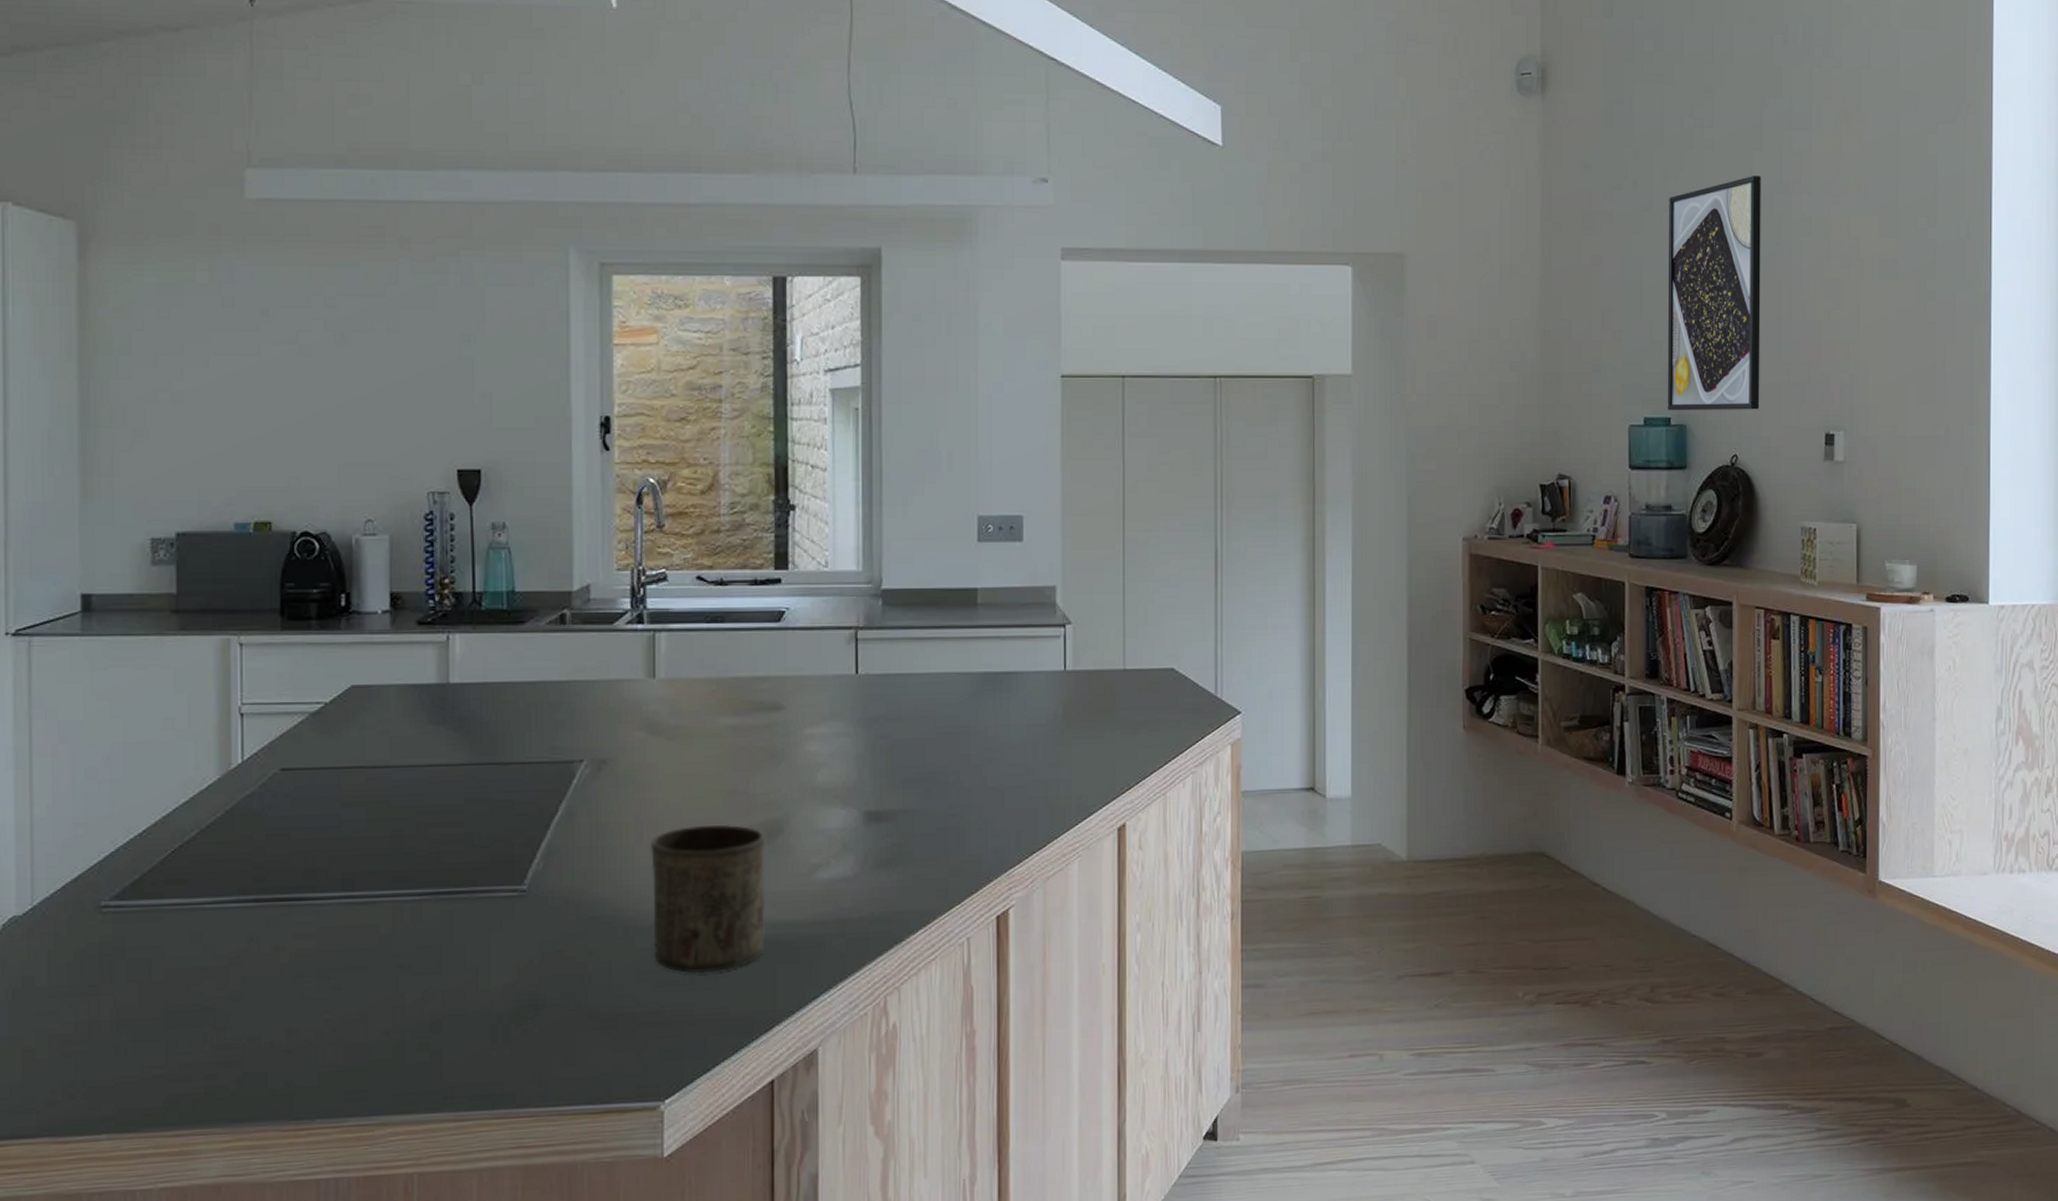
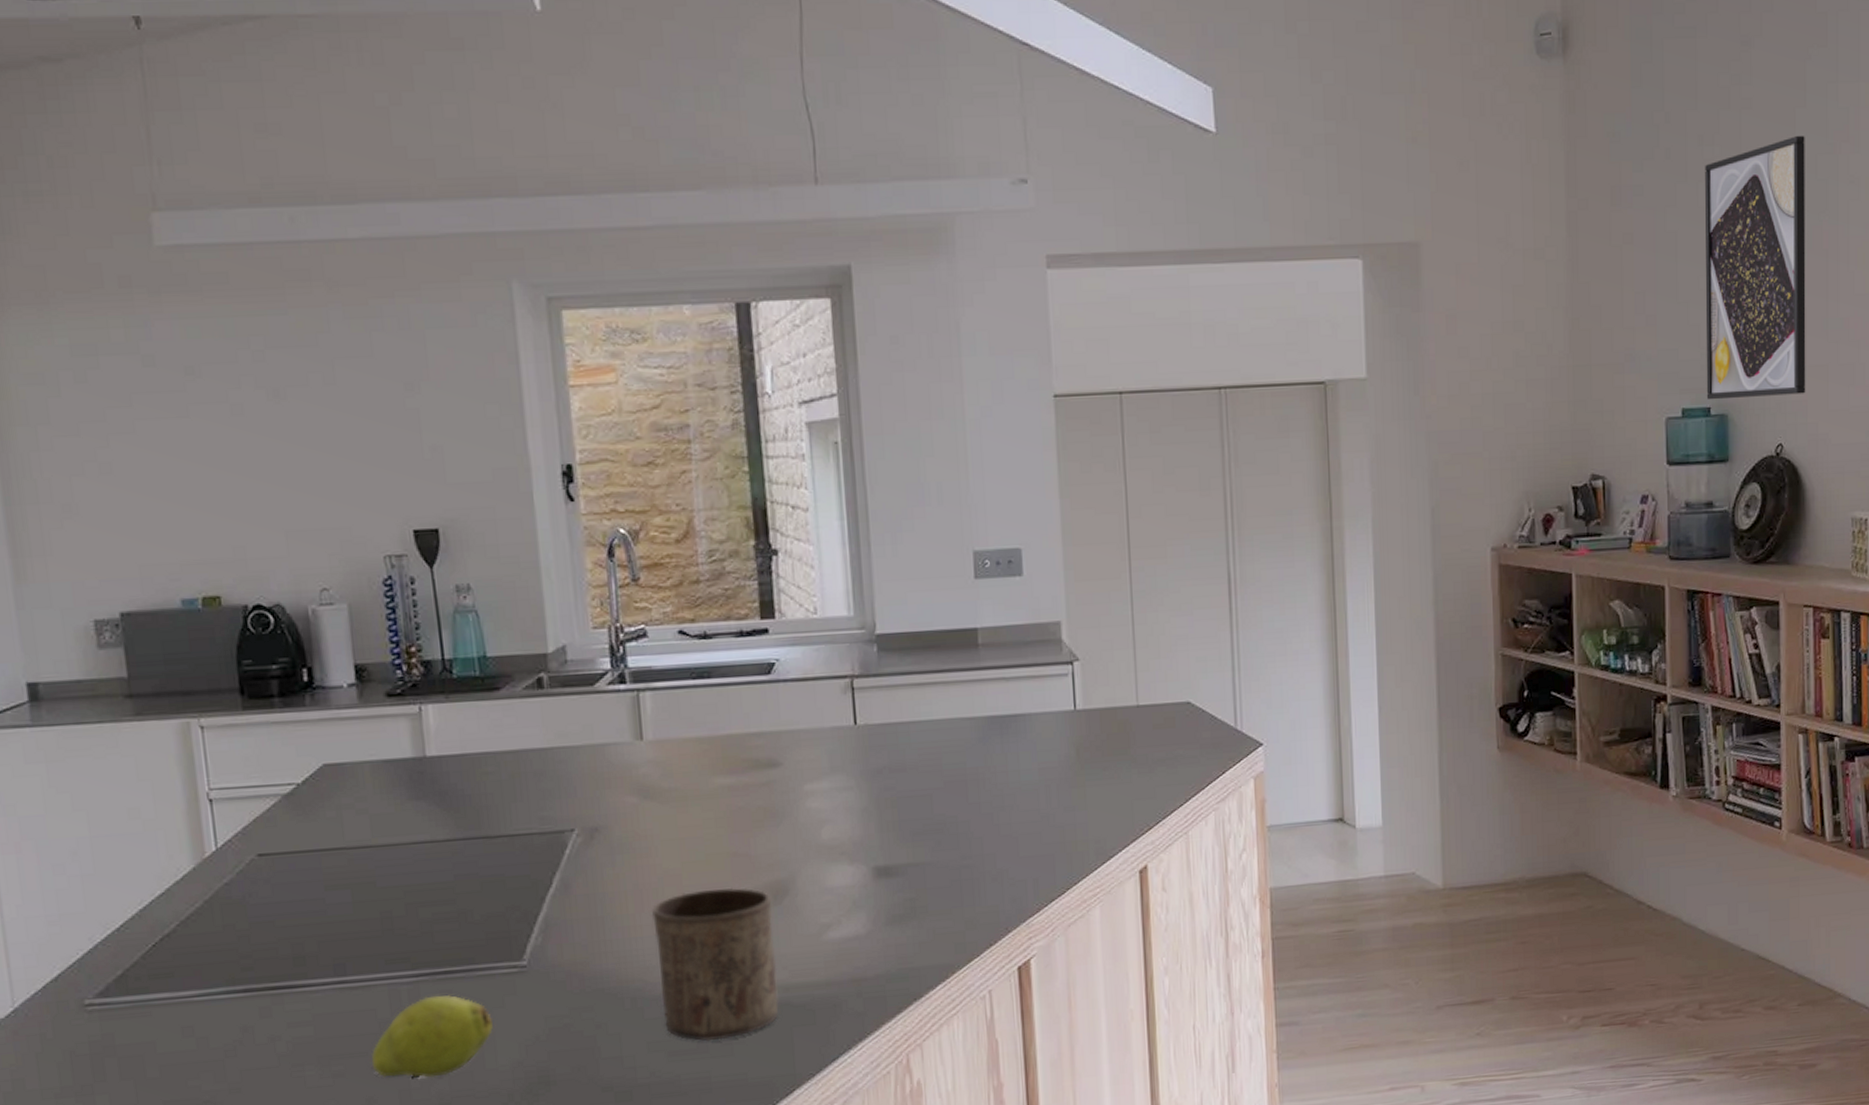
fruit: none [369,914,489,996] -> present [371,995,493,1078]

